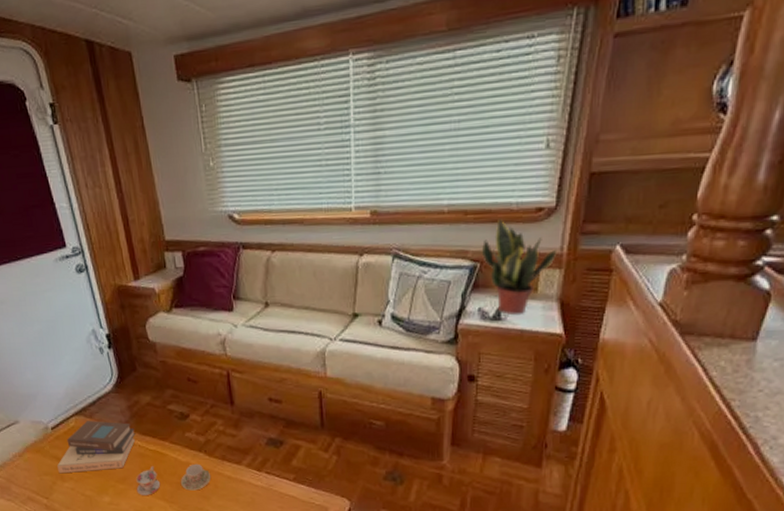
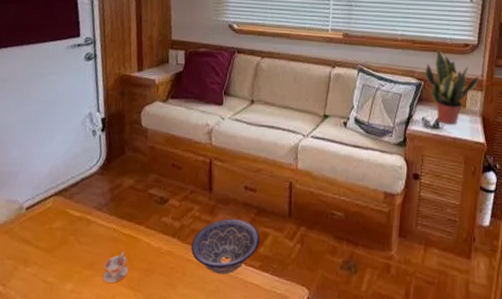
books: present [57,421,136,474] -> none [23,202,112,258]
teacup: present [180,463,211,491] -> none [149,249,181,278]
decorative bowl: none [219,431,292,487] -> present [191,218,260,275]

